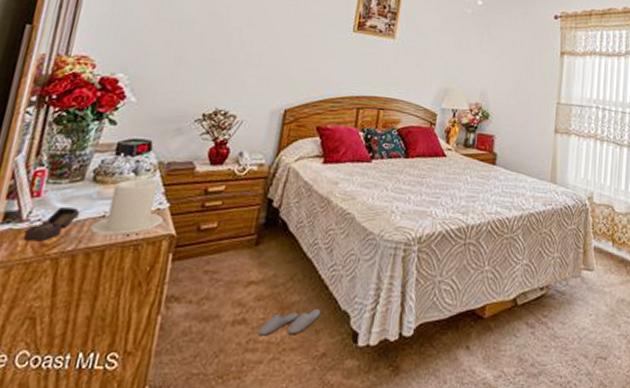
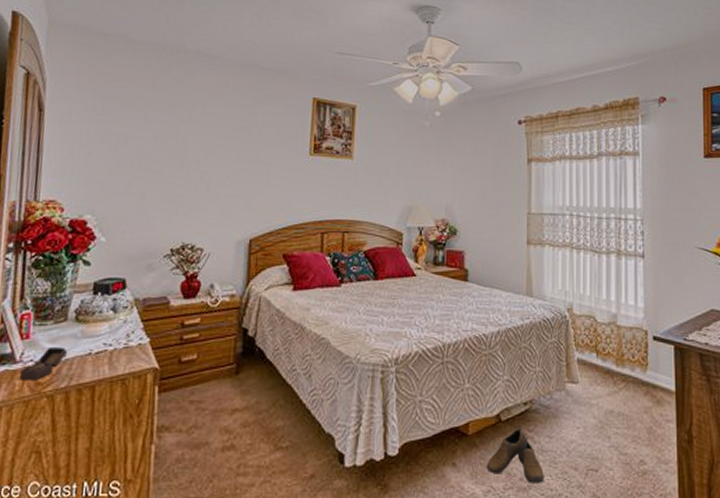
candle: present [90,178,163,236] -> none [79,316,145,372]
slippers: present [257,309,321,336] -> none [246,433,306,460]
shoe: none [499,310,555,370] -> present [486,425,544,484]

